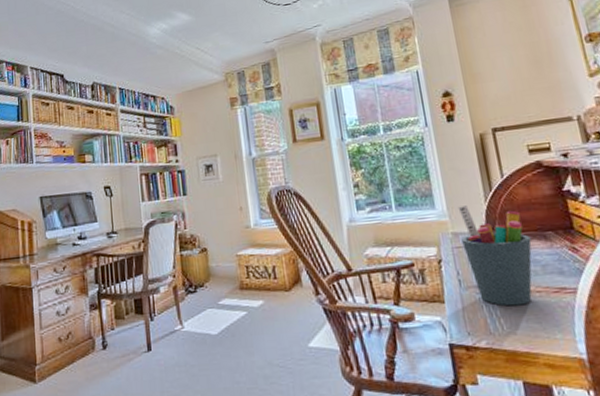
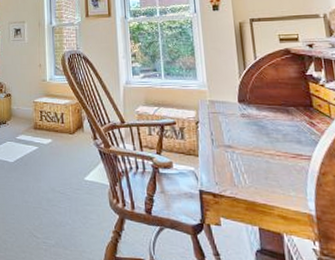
pen holder: present [458,205,532,306] -> none [216,79,276,165]

